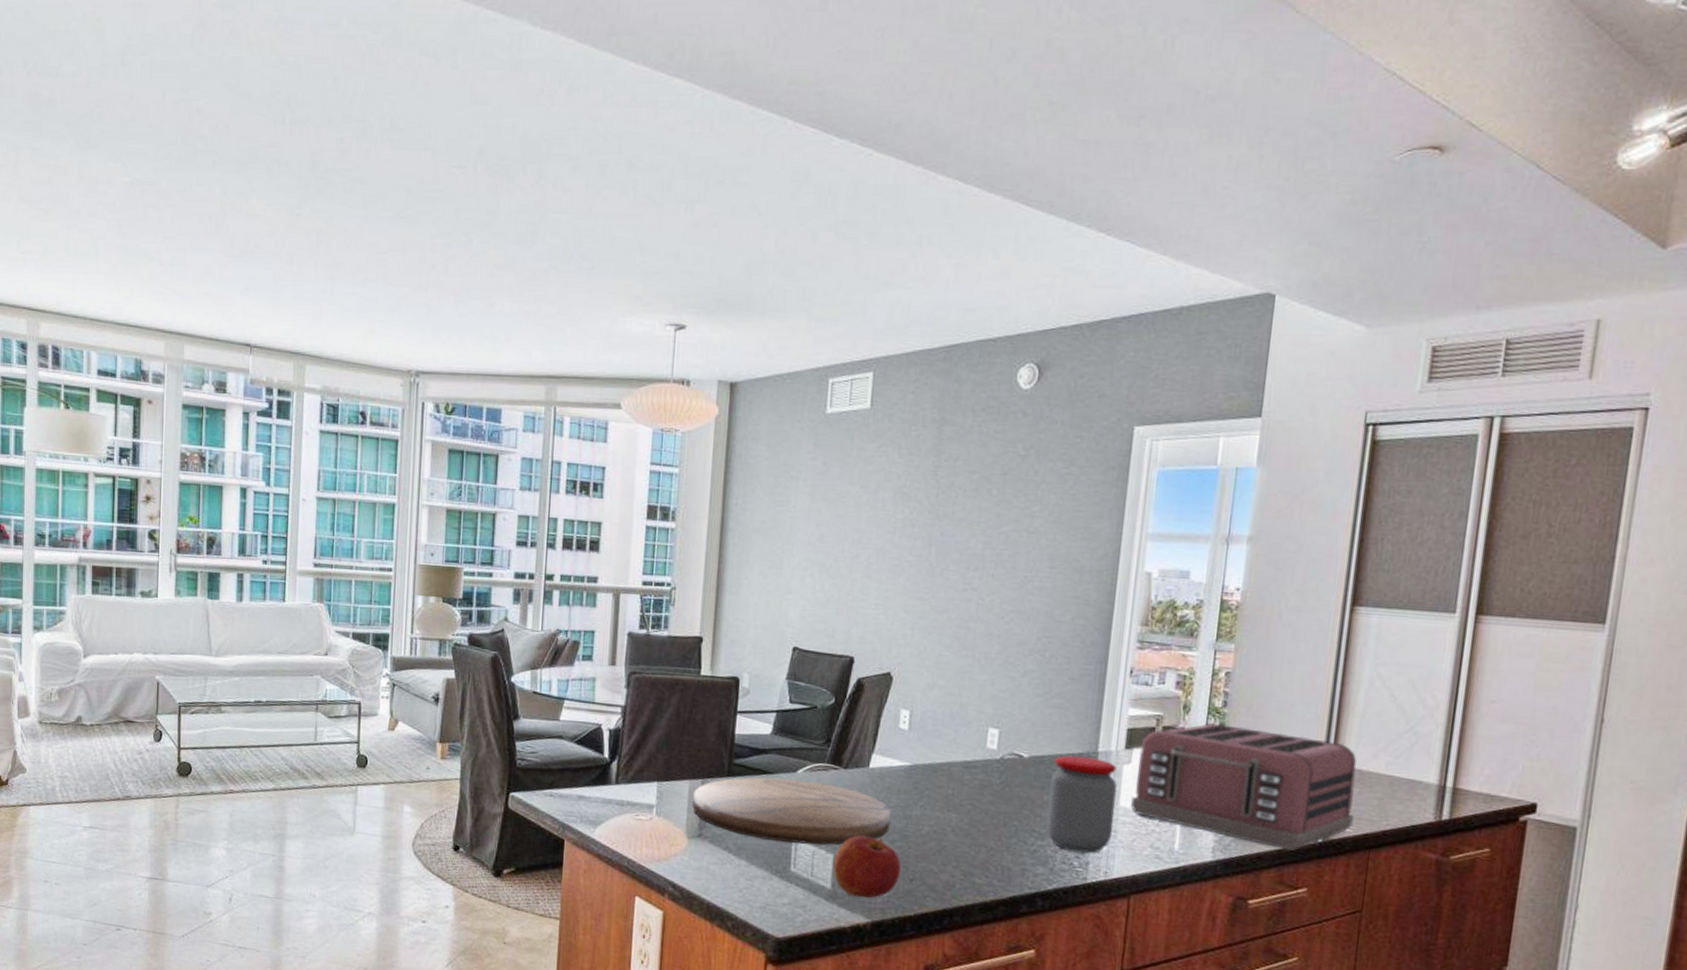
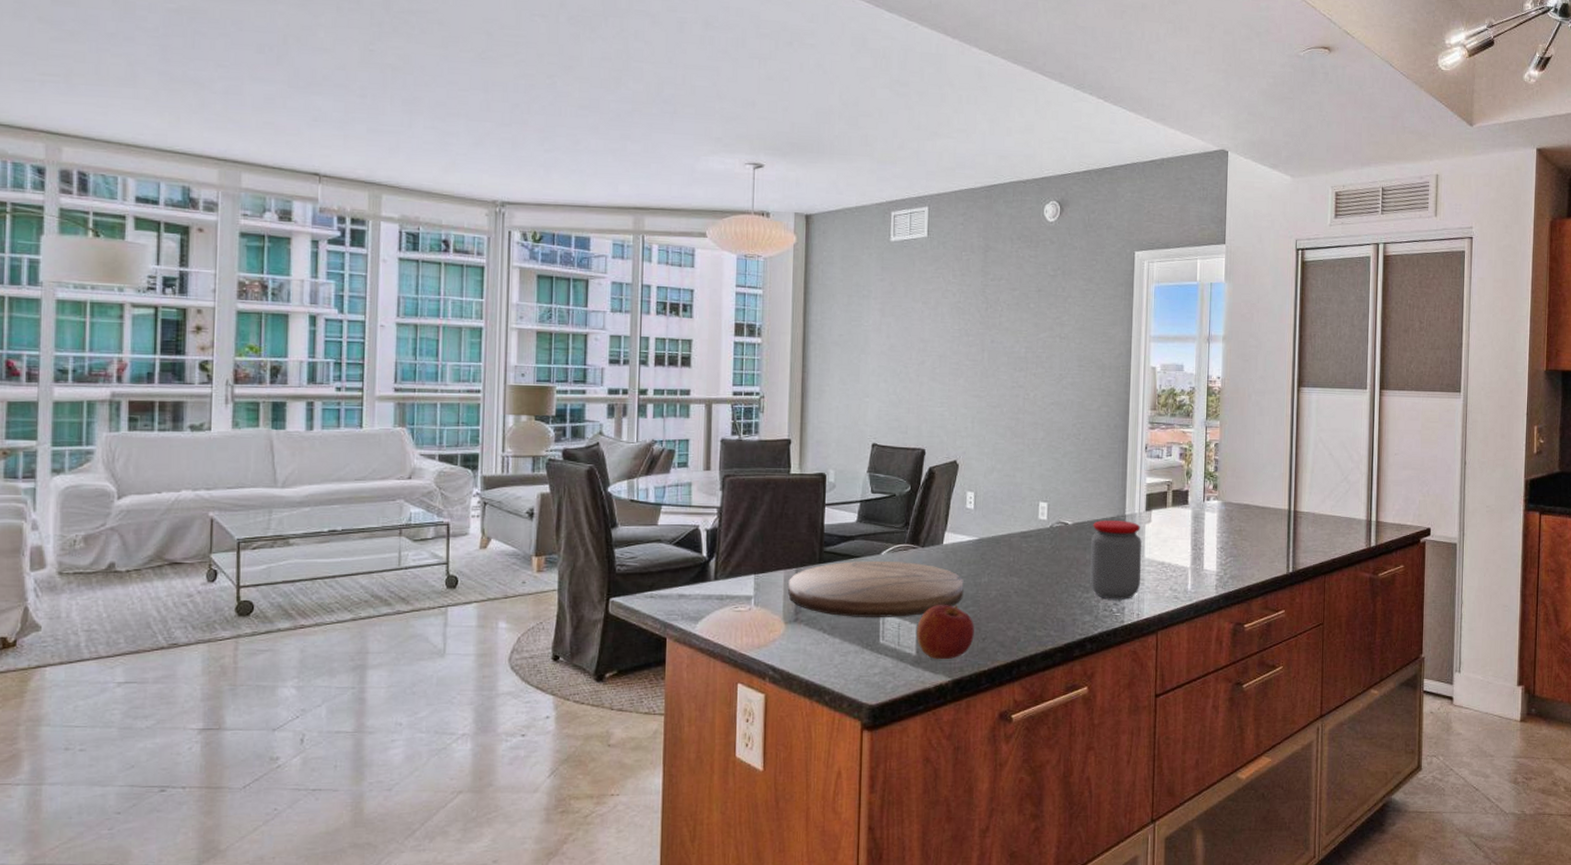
toaster: present [1131,722,1357,851] -> none [1153,484,1312,581]

